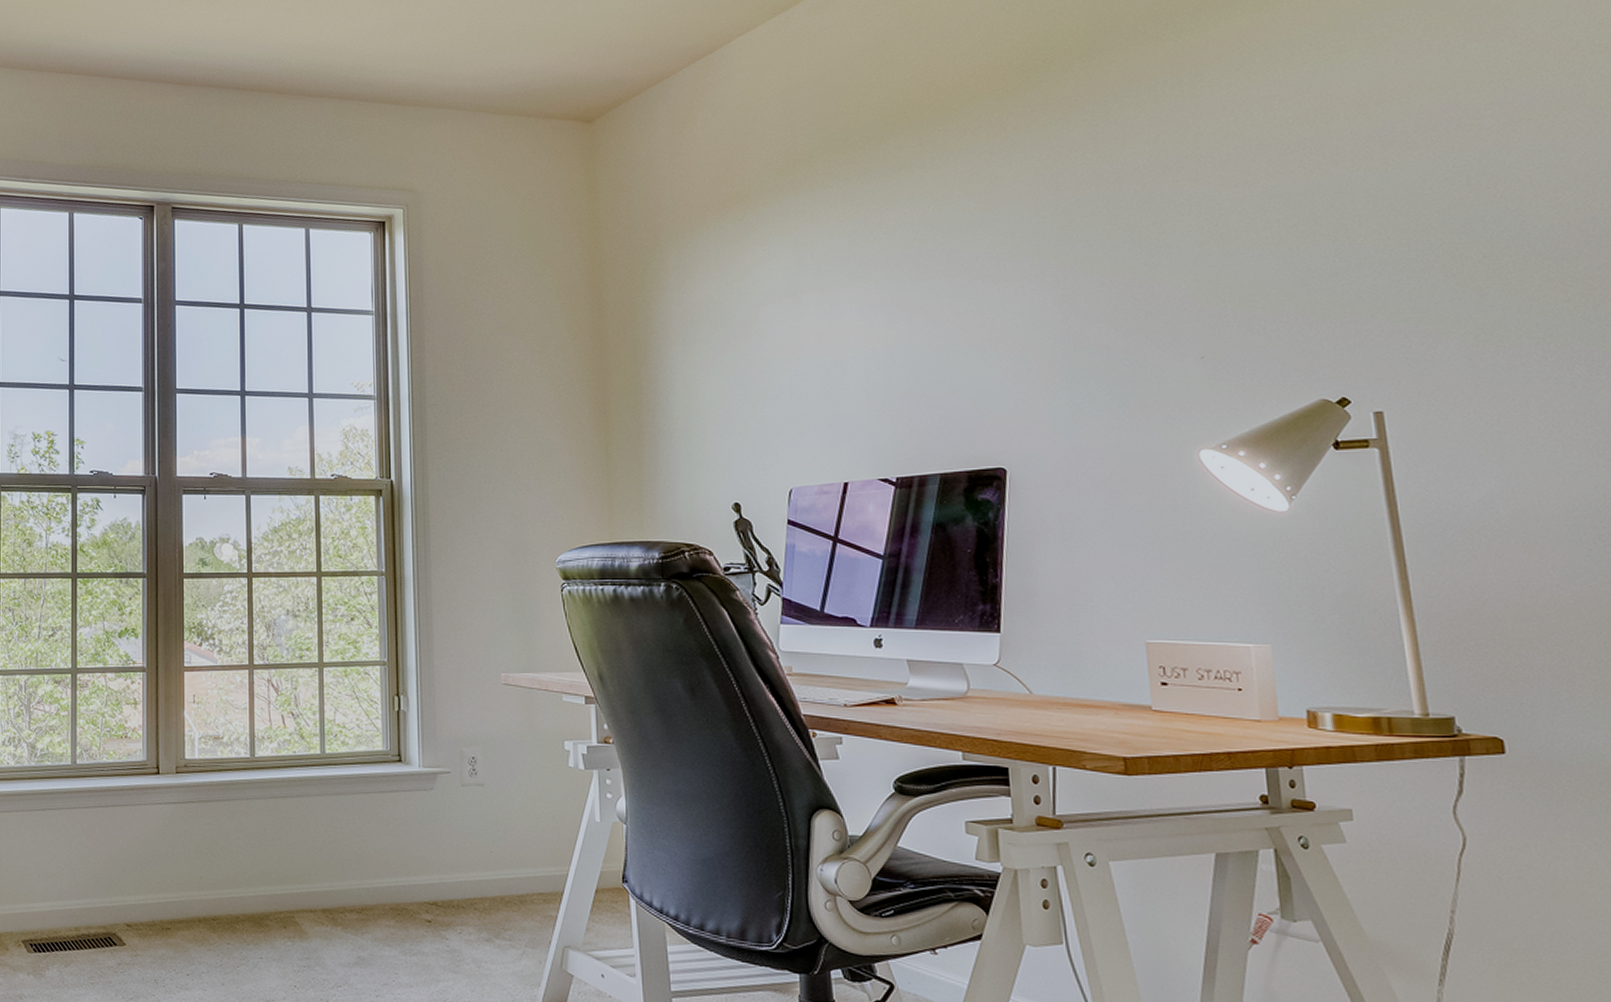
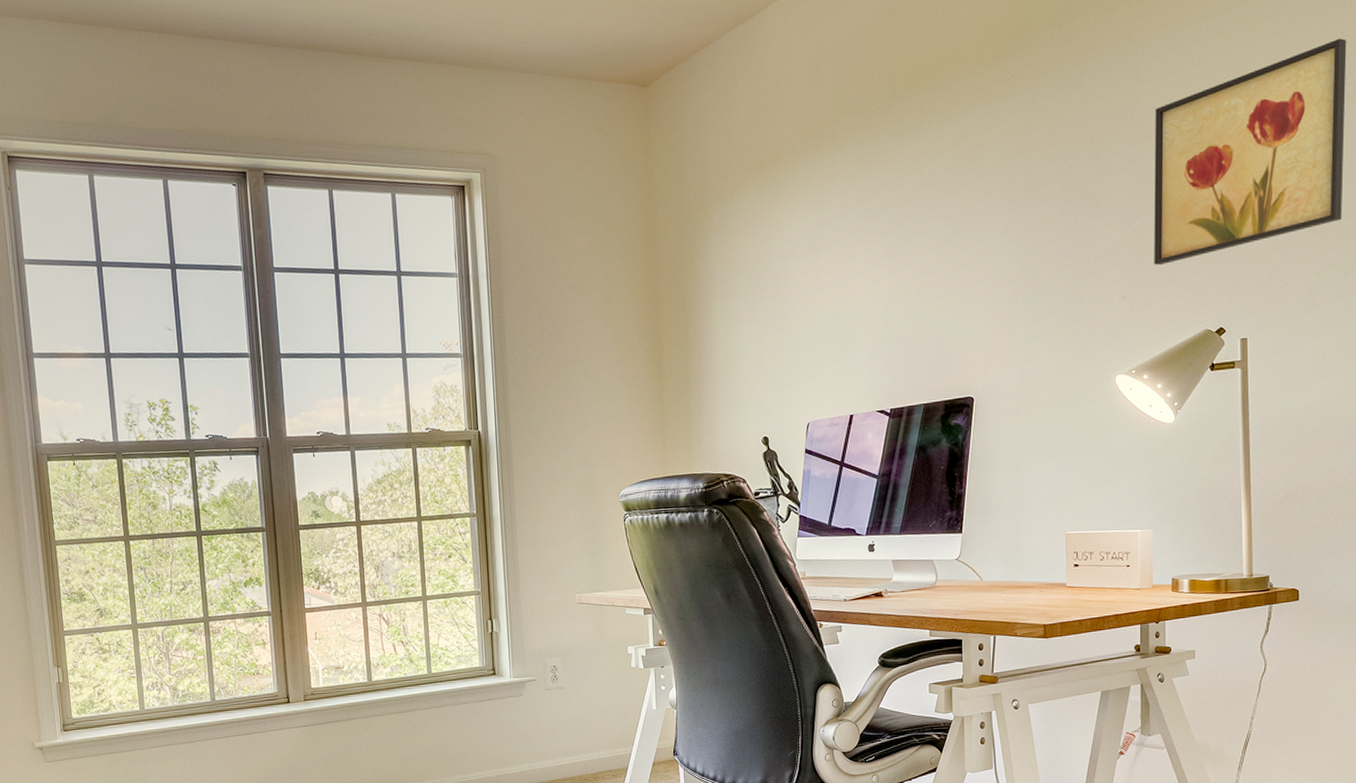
wall art: none [1224,66,1503,322] -> present [1154,38,1347,266]

